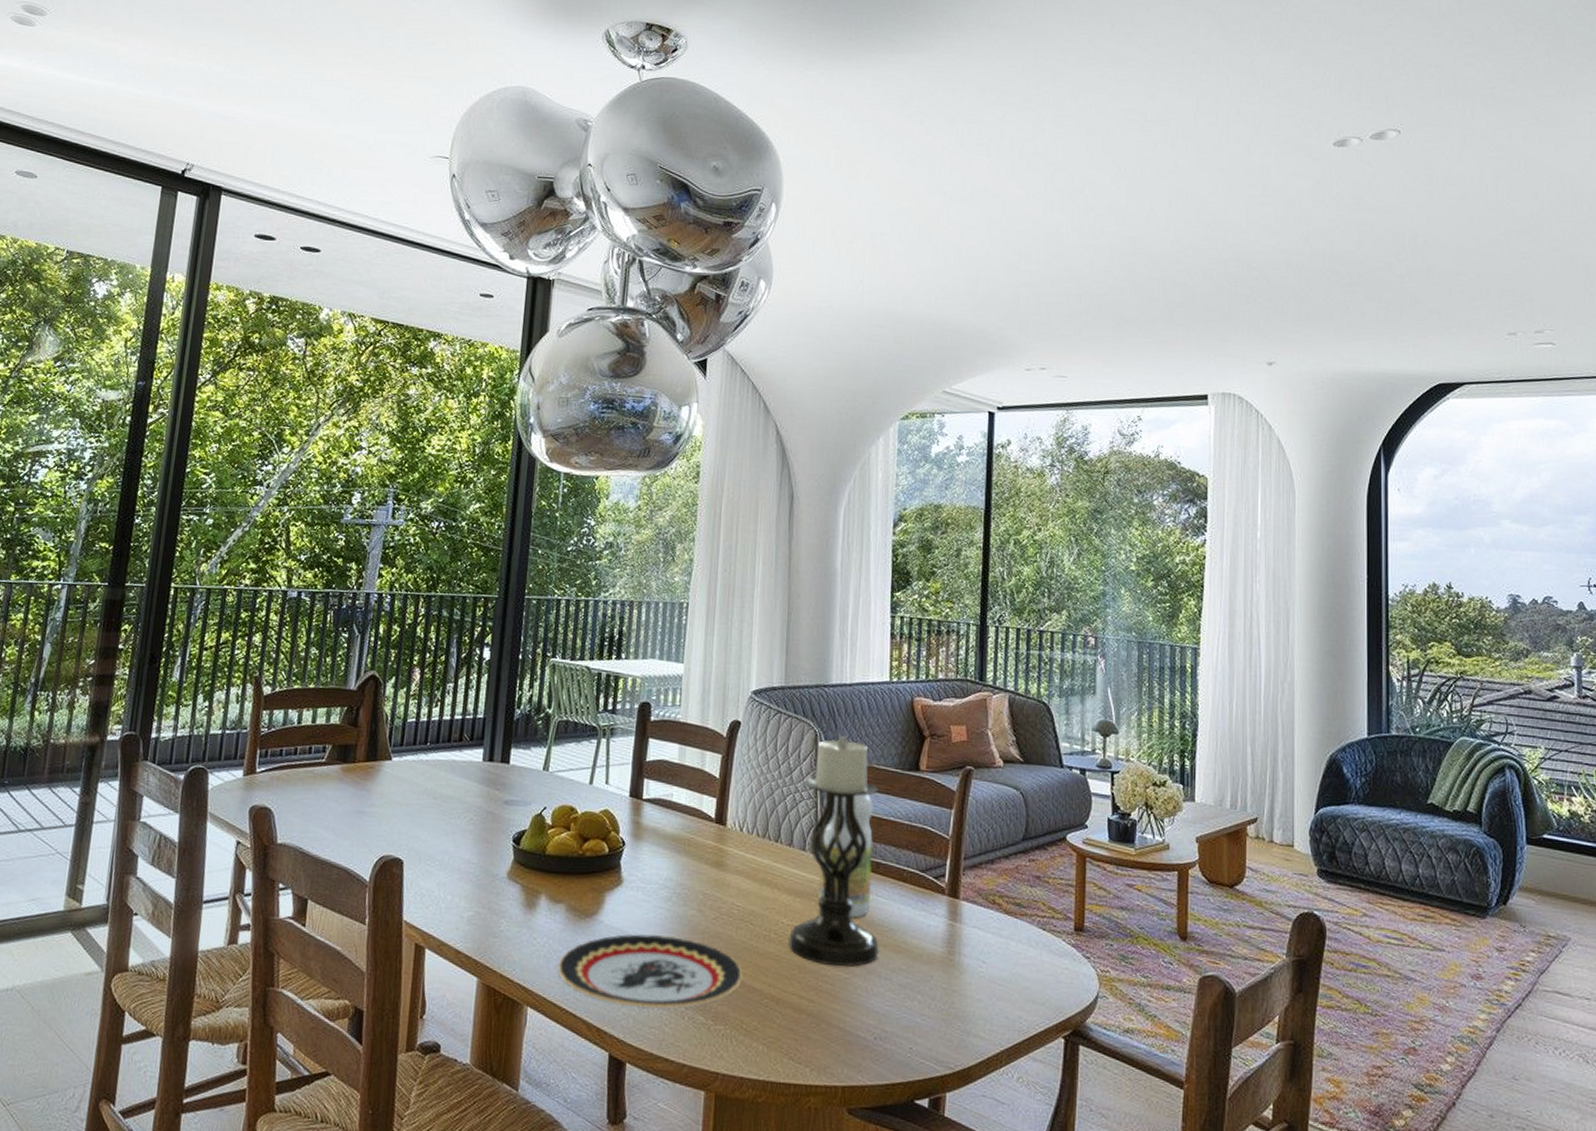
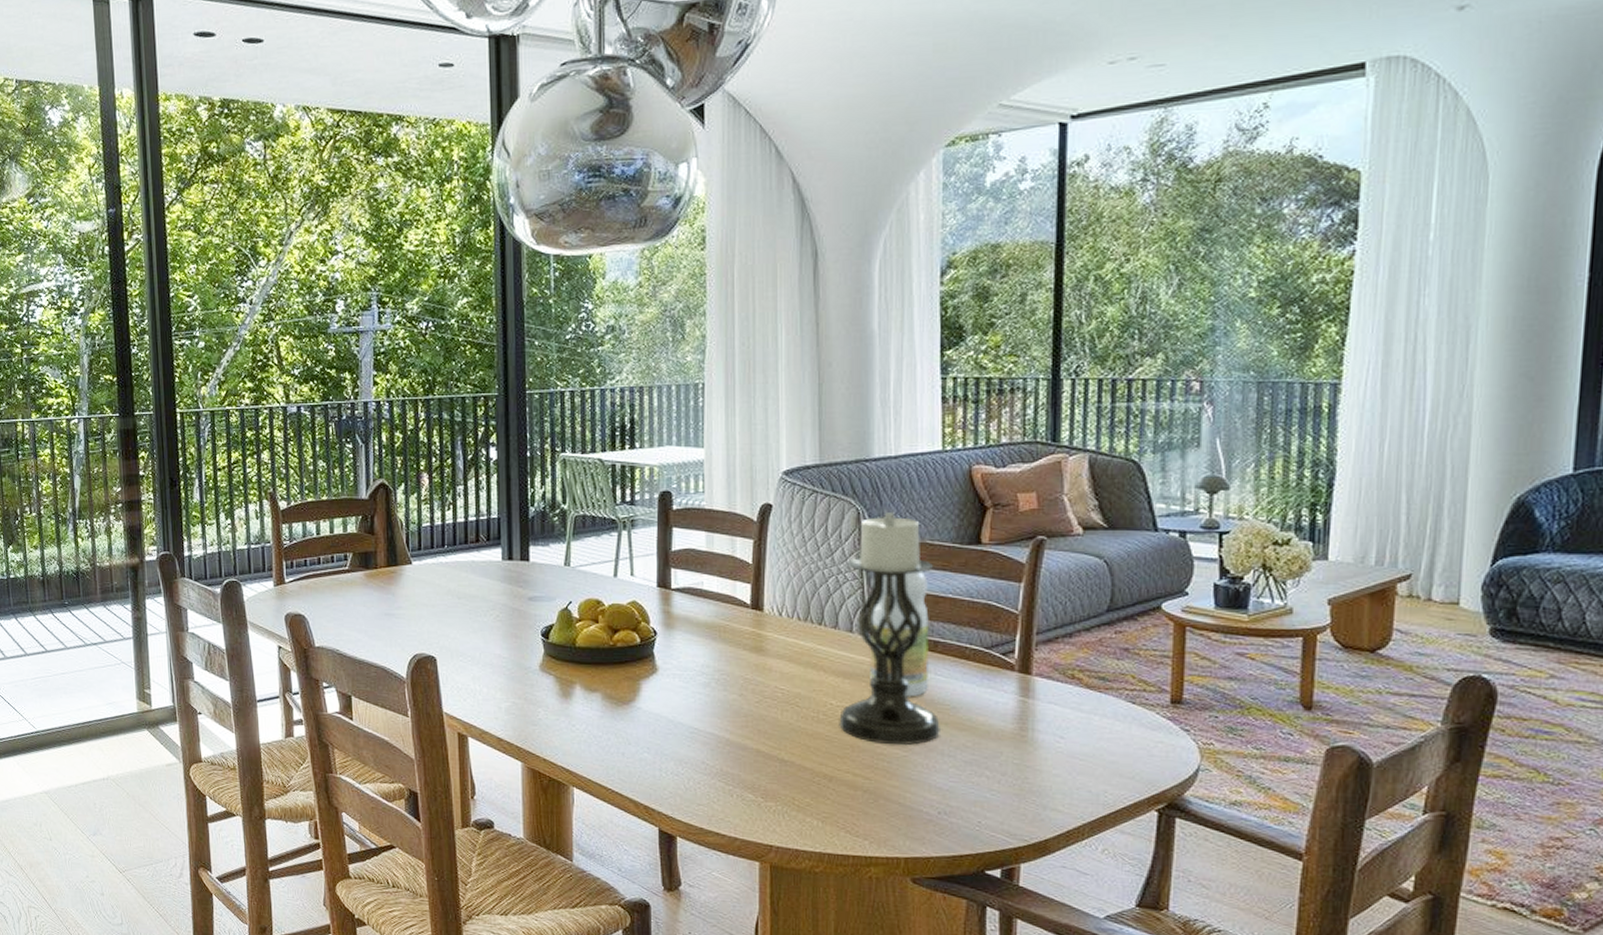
plate: present [558,934,743,1011] -> none [600,719,792,789]

